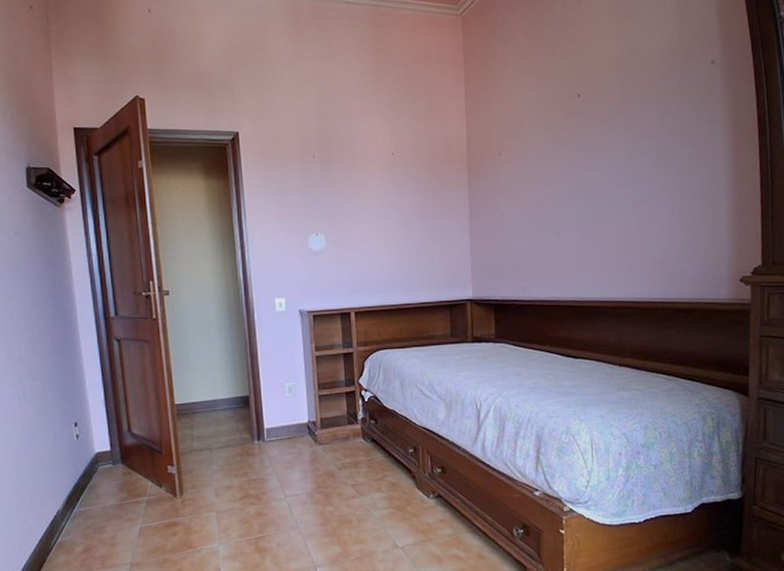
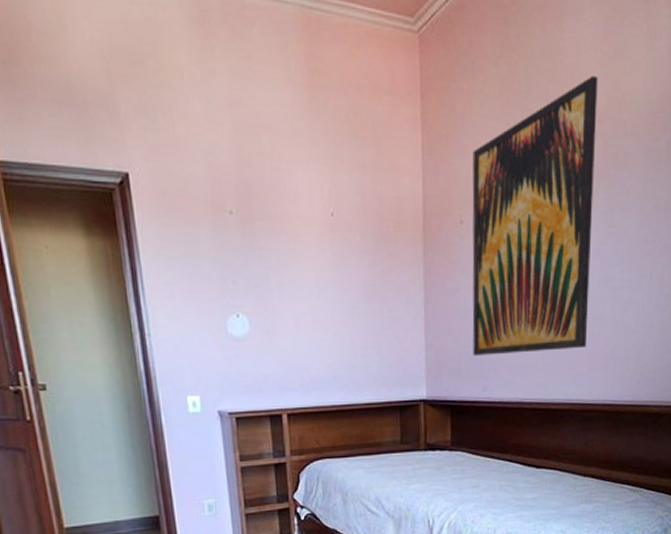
wall art: none [507,34,616,262] -> present [472,75,599,356]

